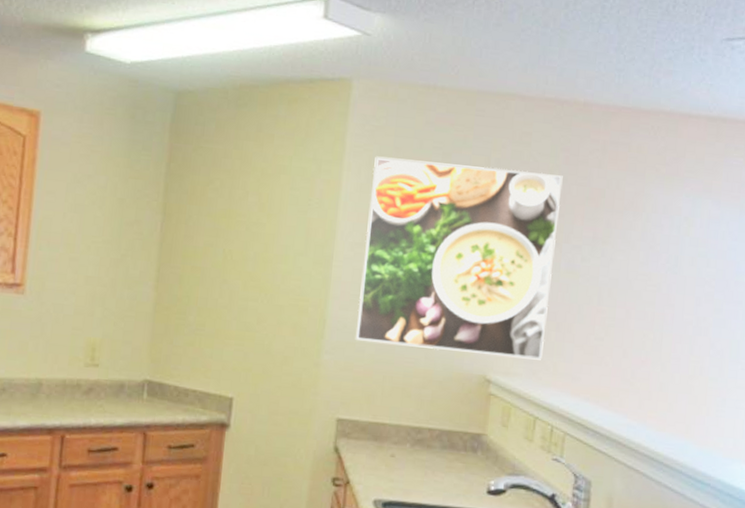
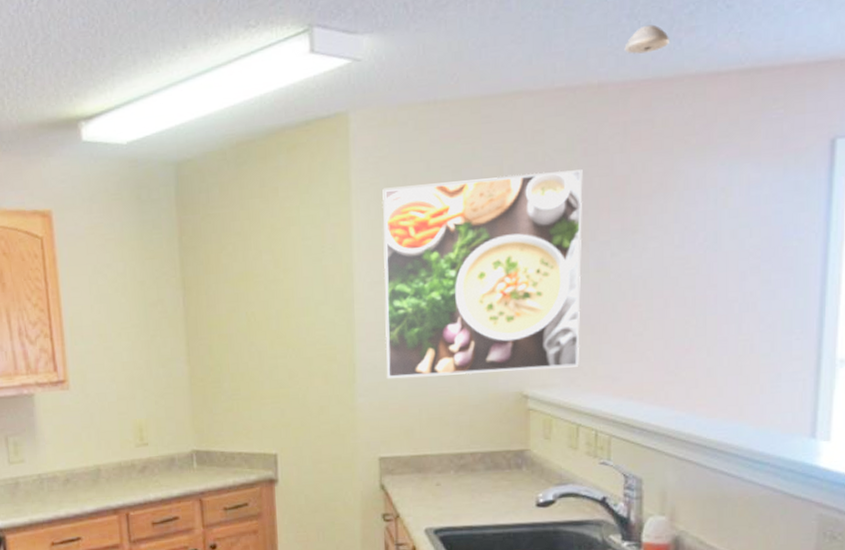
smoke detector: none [610,60,651,85] -> present [624,24,671,54]

